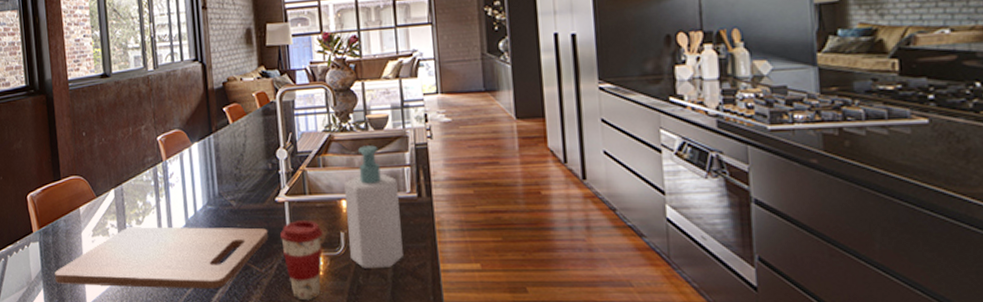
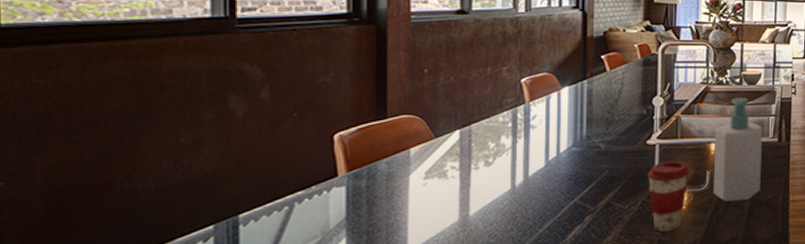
cutting board: present [55,226,269,289] -> none [365,168,636,232]

